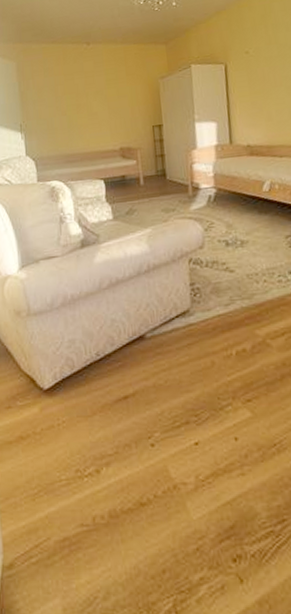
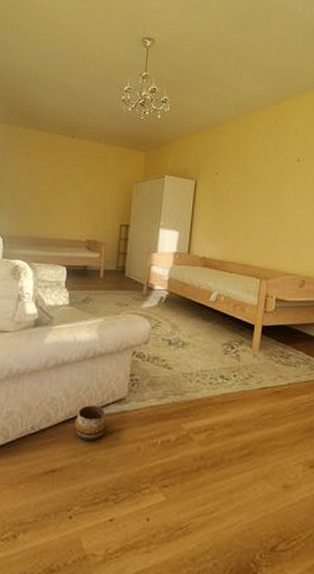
decorative bowl: none [139,322,175,361] -> present [74,405,107,441]

